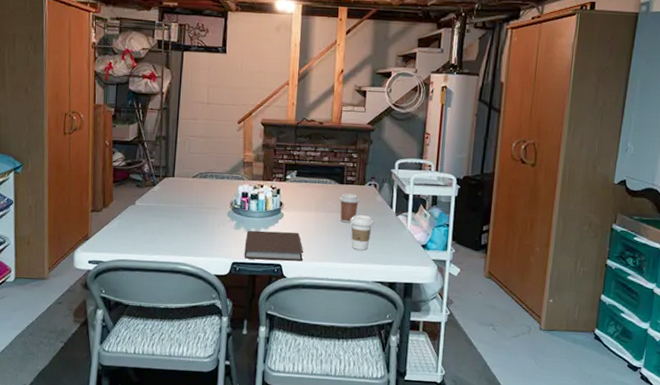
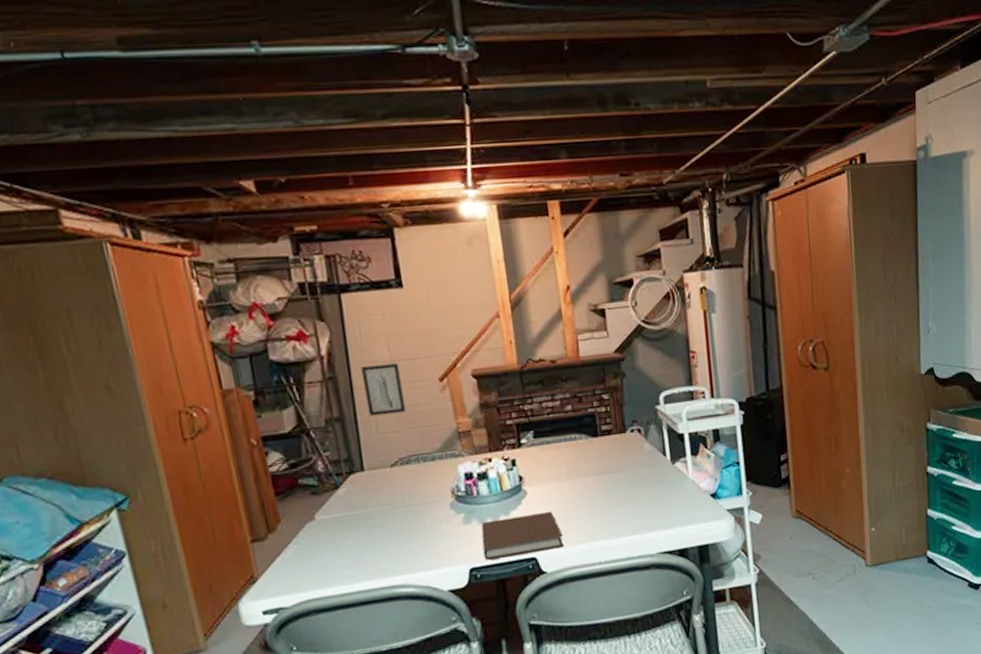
wall art: none [185,104,212,141] -> present [361,363,405,417]
coffee cup: present [339,193,360,223] -> none [596,446,624,487]
coffee cup: present [349,215,374,250] -> none [614,471,646,518]

